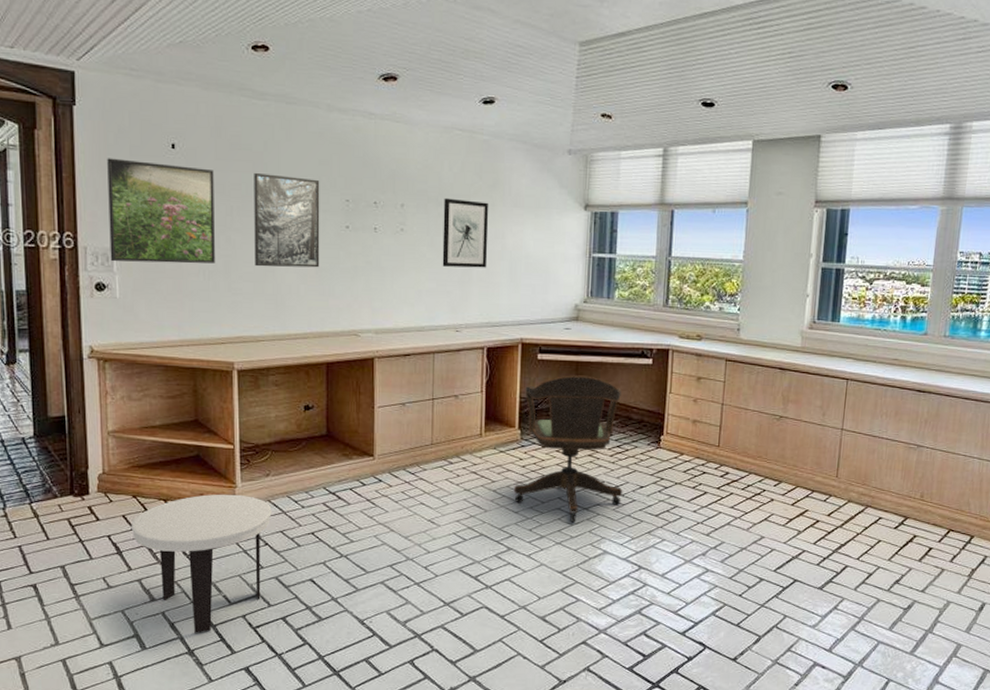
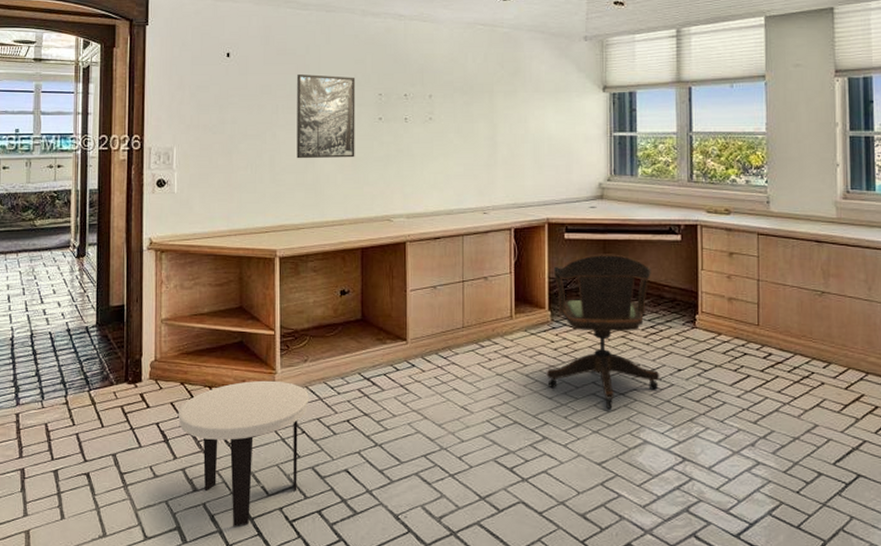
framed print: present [107,158,215,264] -> none [171,68,262,160]
wall art: present [442,198,489,268] -> none [469,87,512,151]

